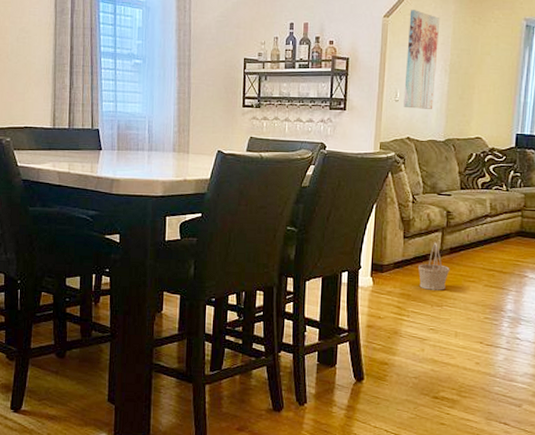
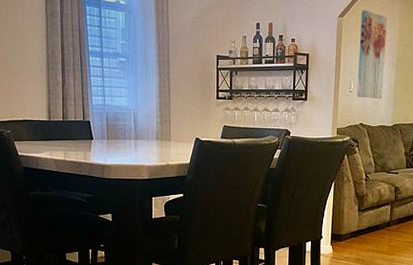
basket: present [417,242,450,290] -> none [370,214,398,255]

